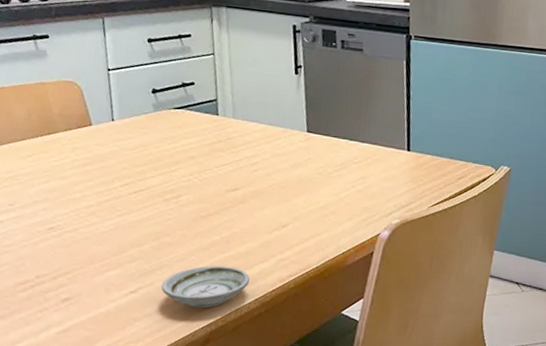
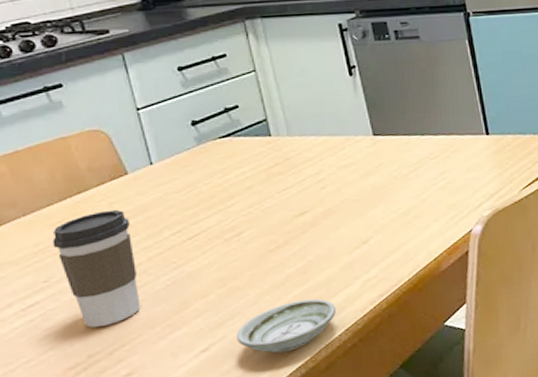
coffee cup: none [21,153,88,253] -> present [52,209,141,328]

